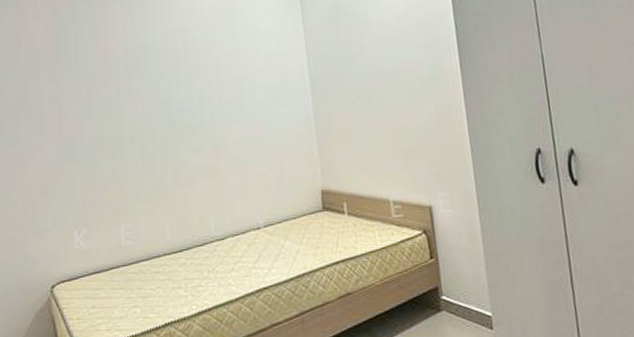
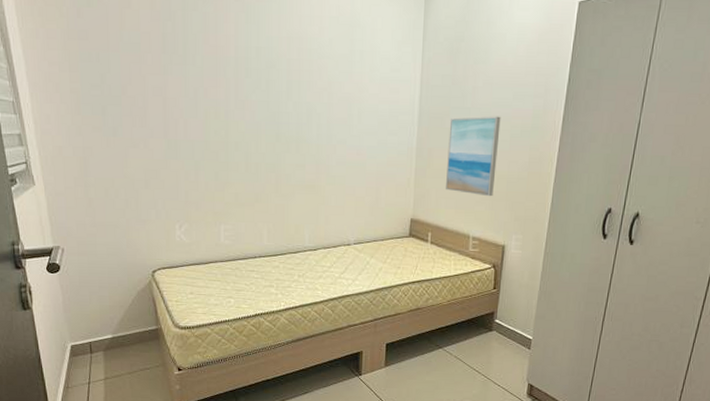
wall art: none [344,71,405,155] -> present [445,116,501,197]

